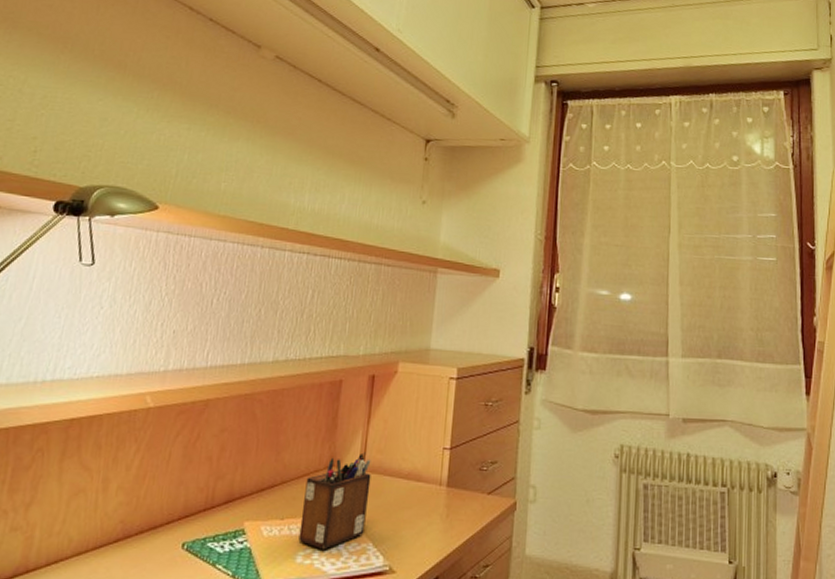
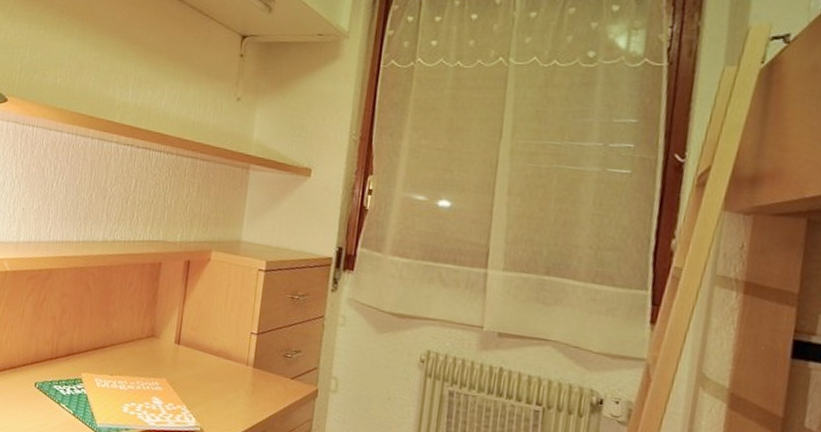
desk organizer: present [298,452,371,550] -> none [125,328,186,406]

